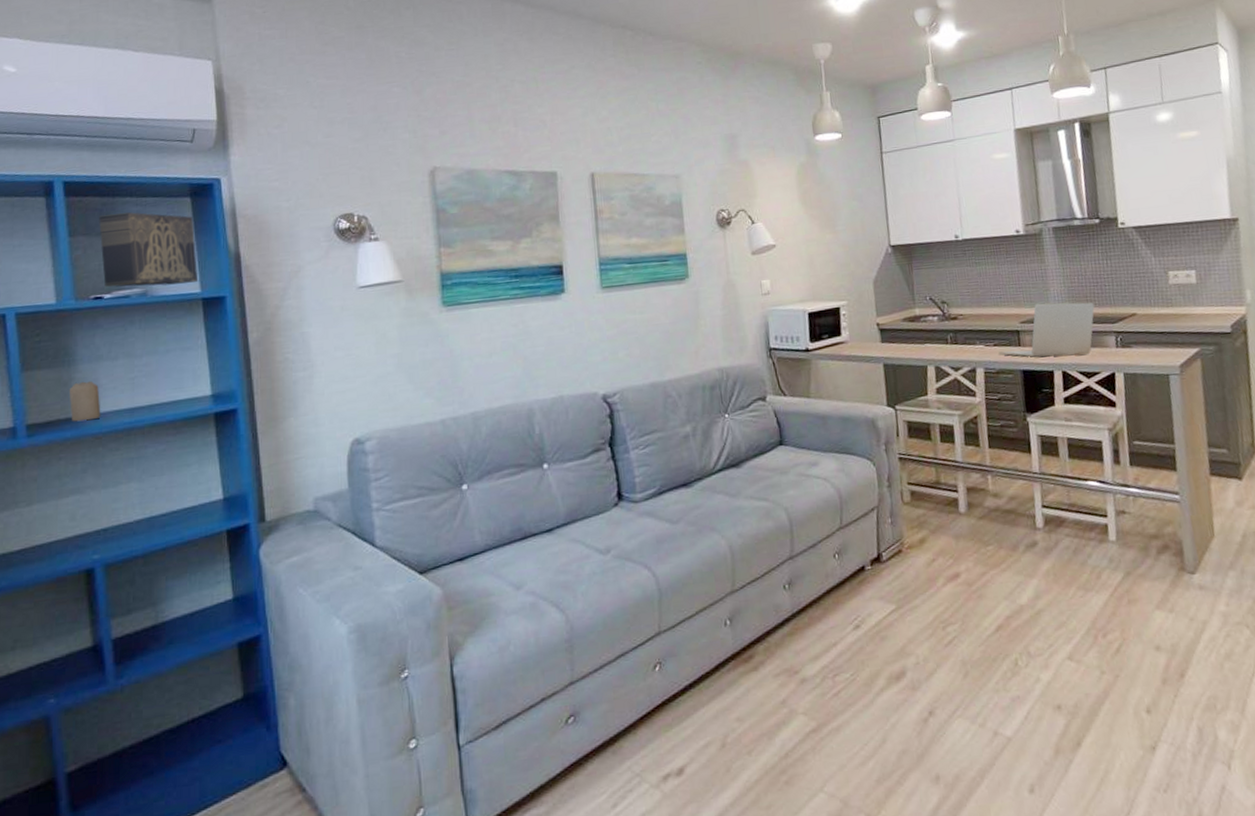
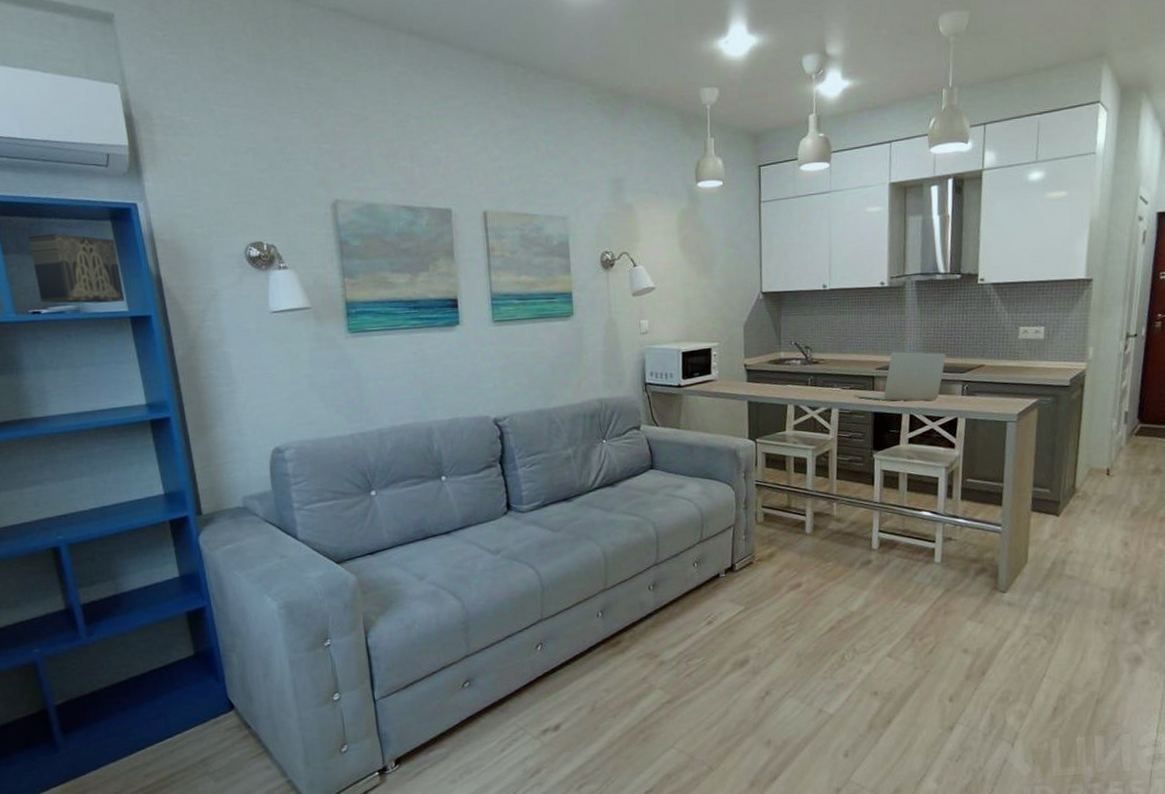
candle: present [69,380,101,422] -> none [19,387,51,423]

